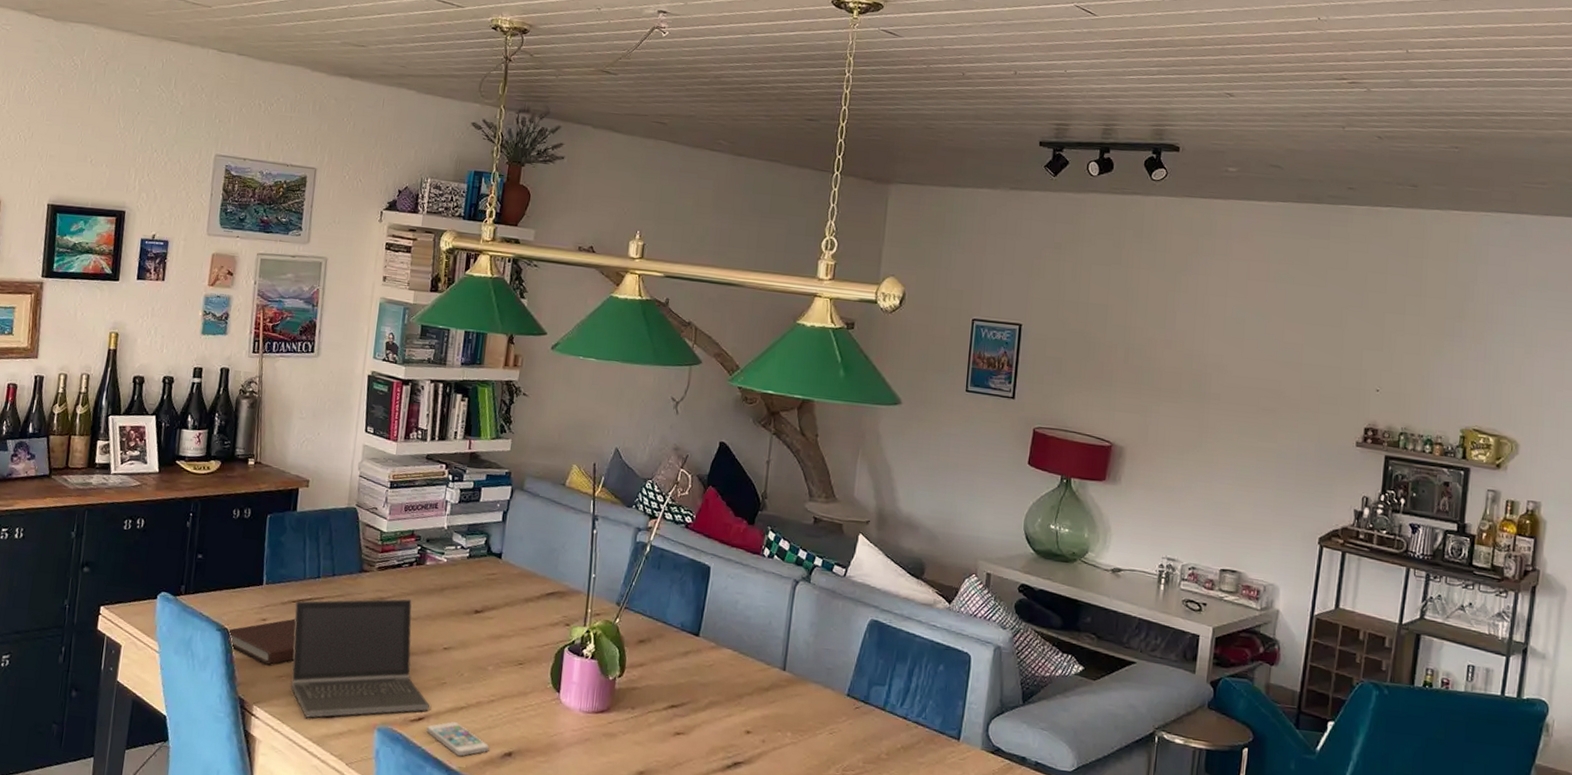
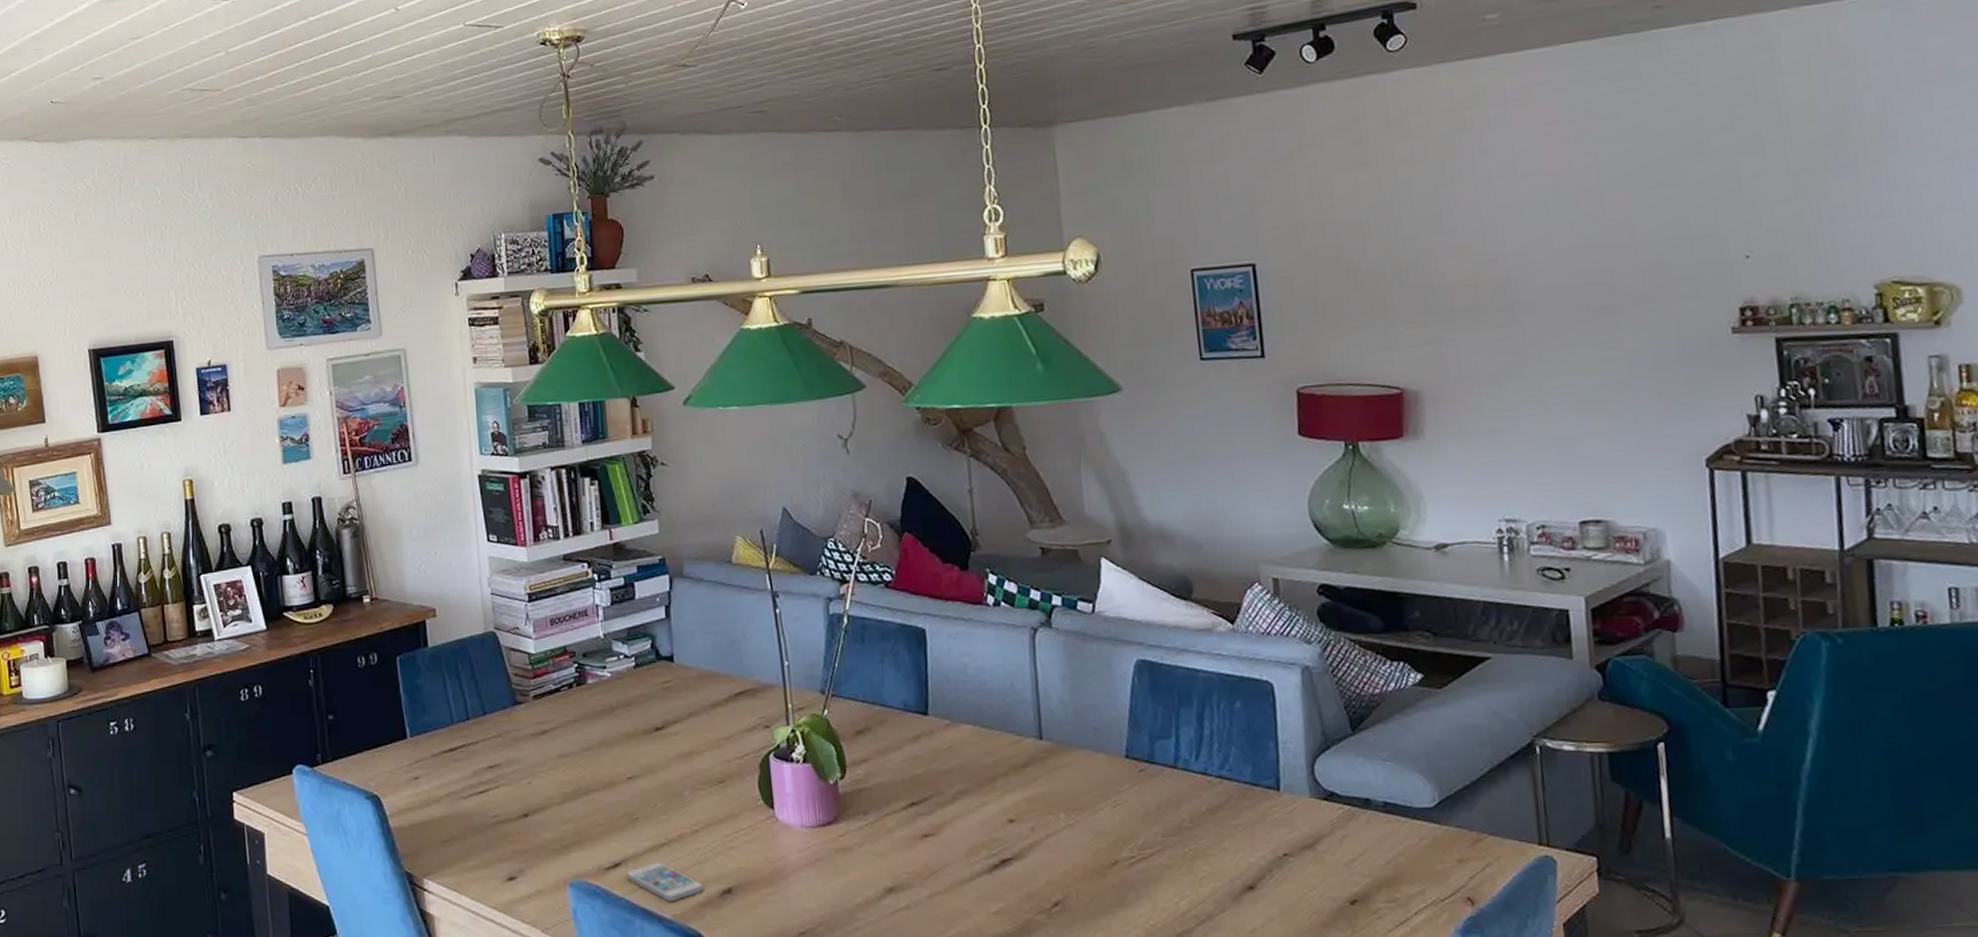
notebook: present [227,618,296,665] -> none [378,771,458,829]
laptop computer: present [291,598,429,718] -> none [447,727,624,884]

